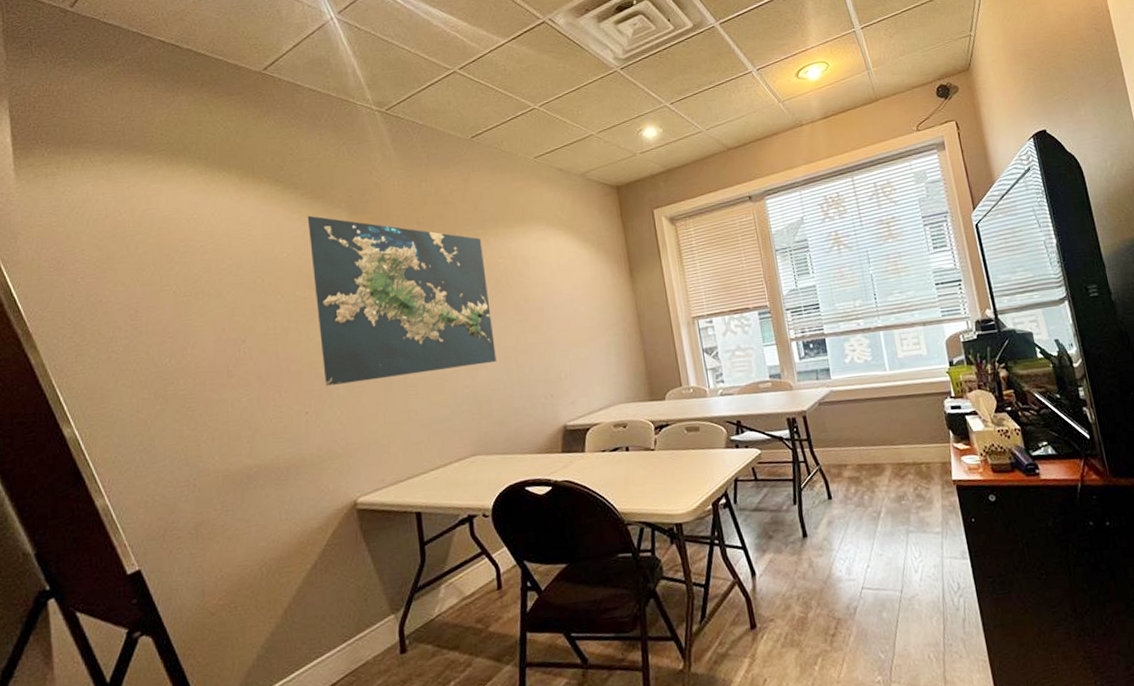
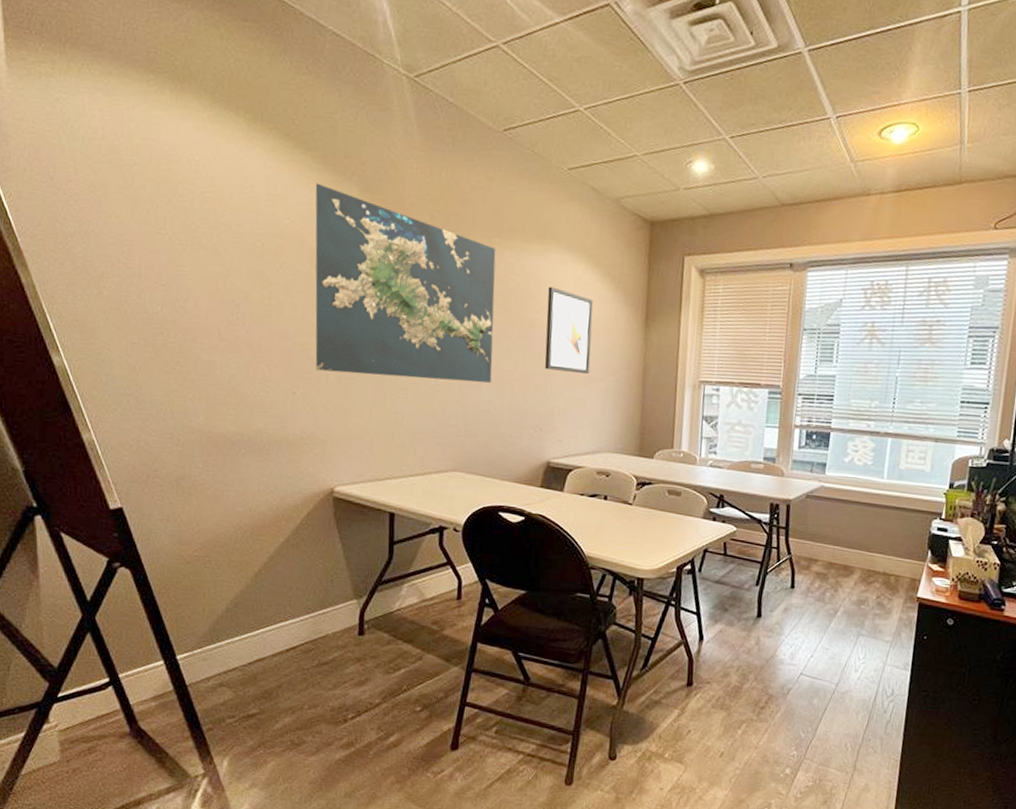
wall art: none [535,261,588,338] -> present [544,286,593,374]

